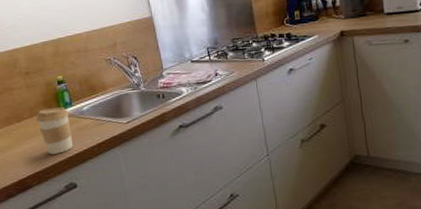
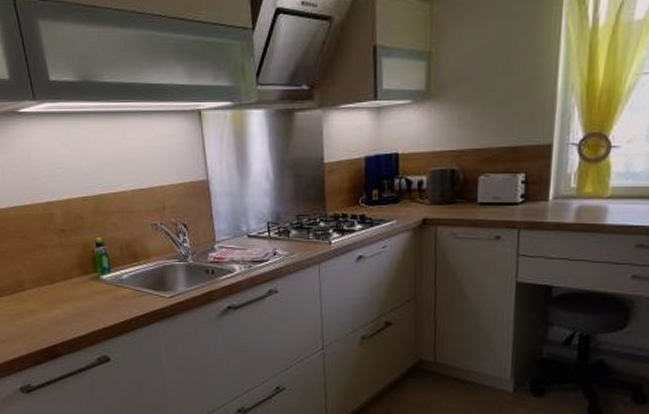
coffee cup: present [36,107,73,155] -> none [70,272,108,323]

